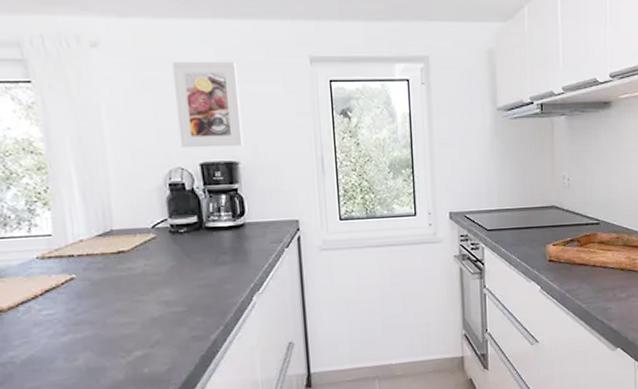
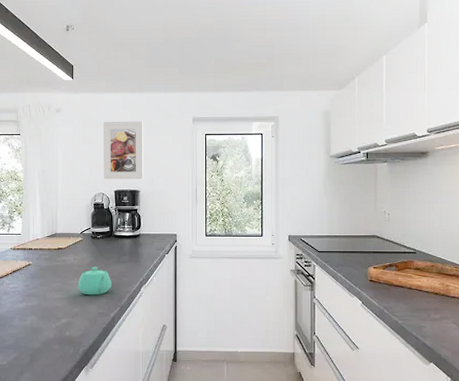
teapot: none [155,273,208,314] -> present [77,266,111,296]

